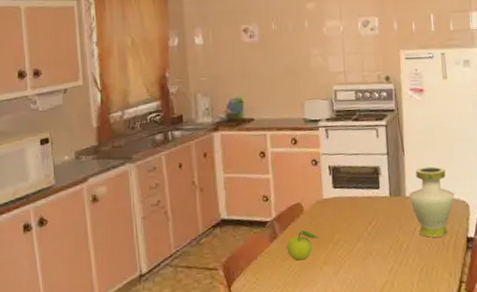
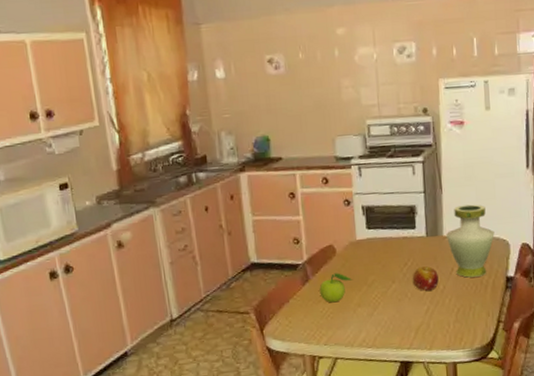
fruit: none [376,226,402,250] -> present [412,266,439,291]

